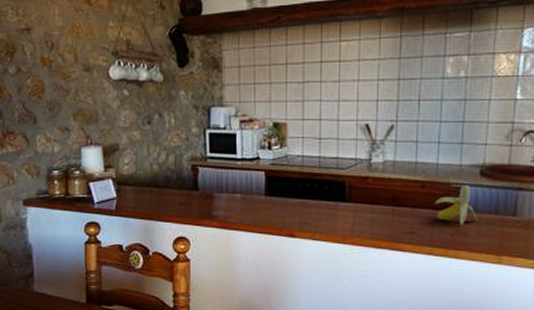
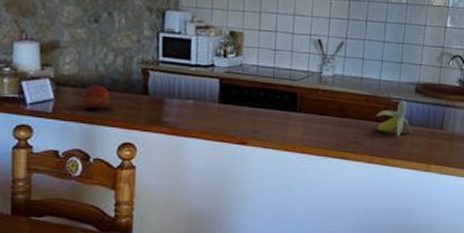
fruit: none [139,183,165,206] -> present [81,85,110,109]

